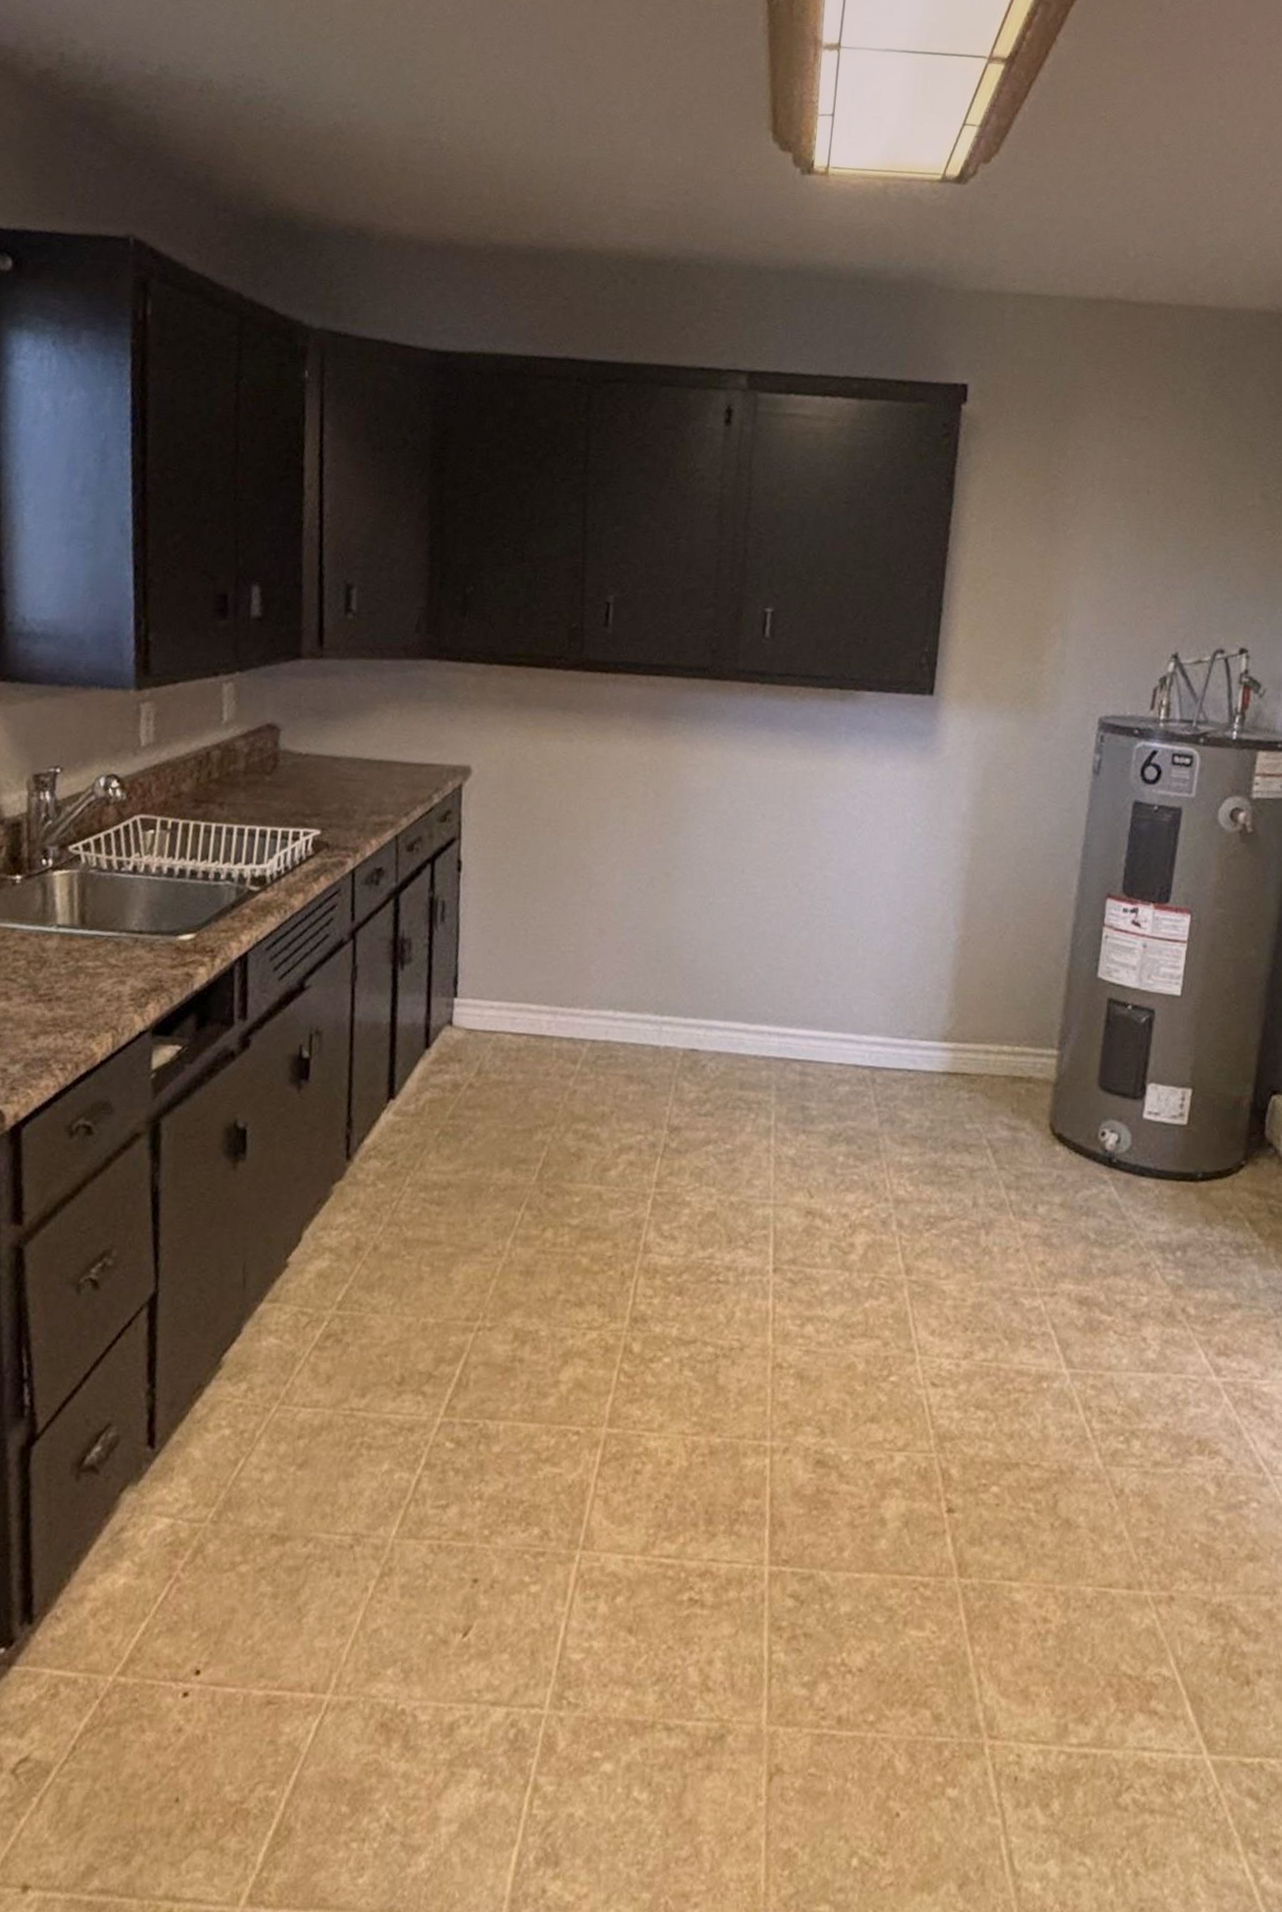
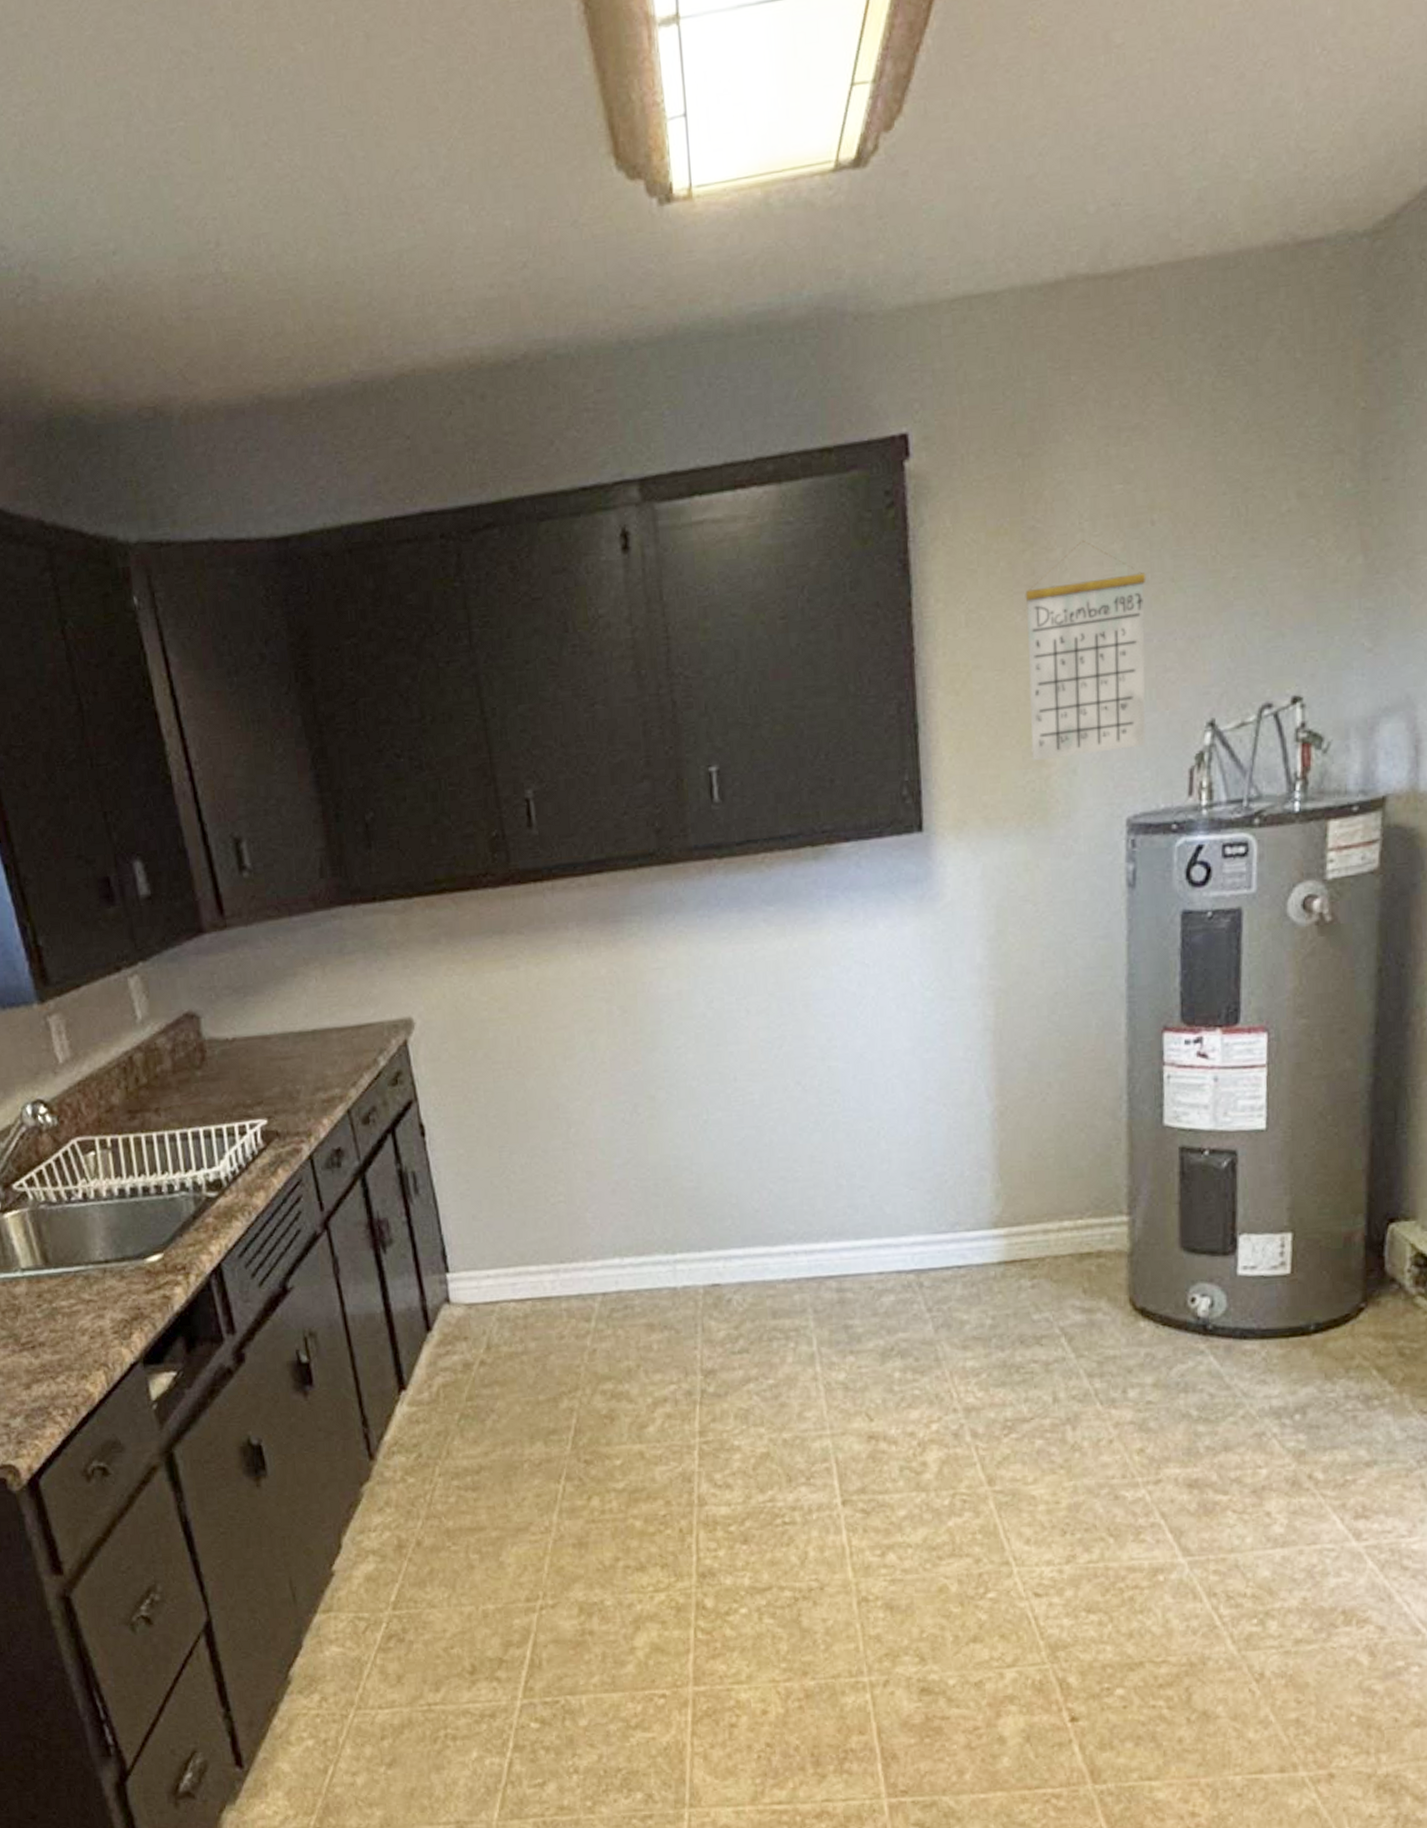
calendar: none [1030,493,1139,663] -> present [1025,539,1147,762]

